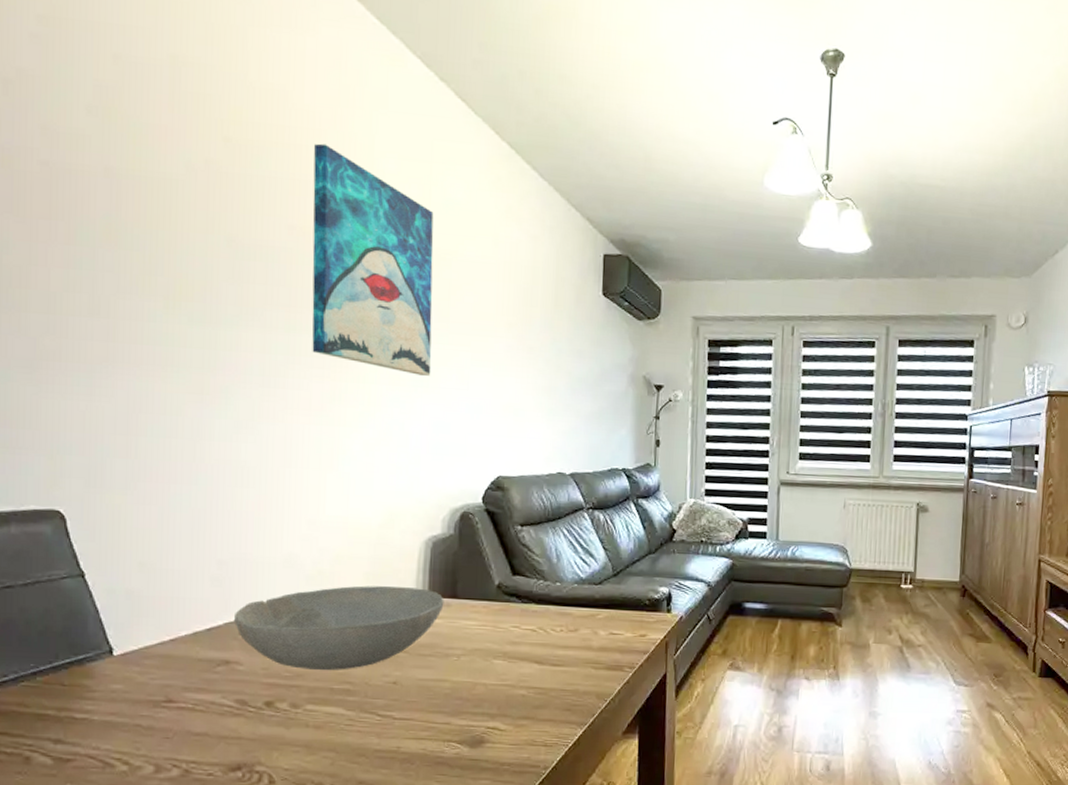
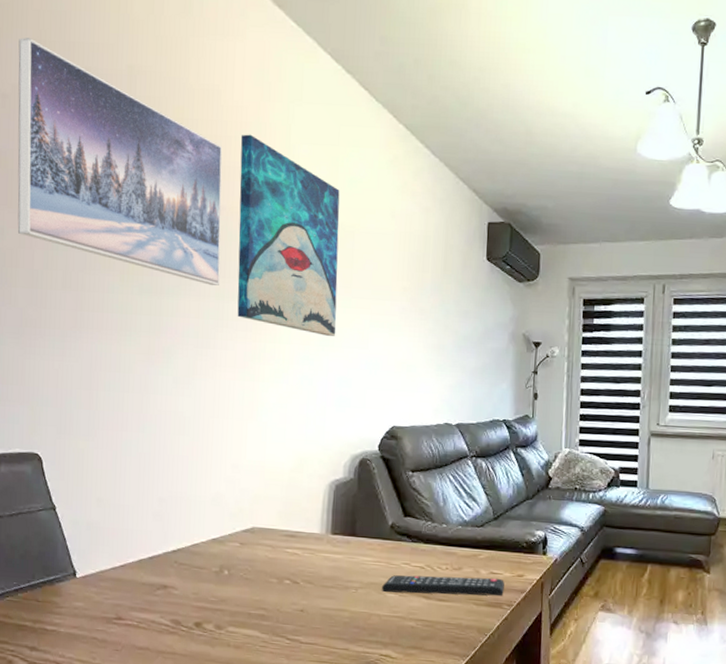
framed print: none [24,12,291,316] -> present [17,38,223,285]
bowl: present [233,585,444,671] -> none [170,523,345,598]
remote control: none [488,639,626,659] -> present [382,575,504,596]

